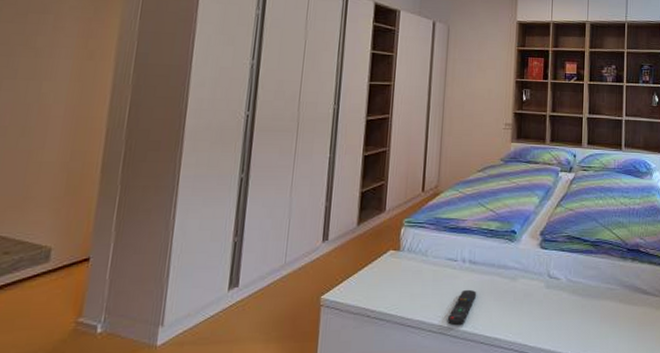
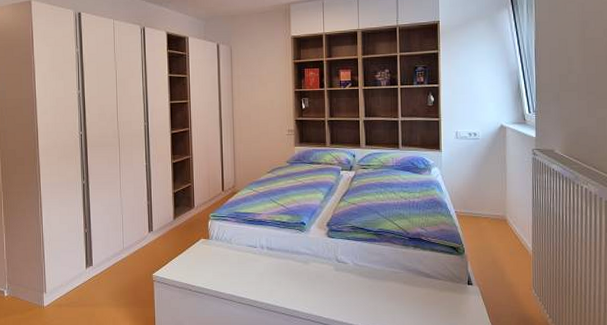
remote control: present [447,289,477,326] -> none [252,270,276,299]

